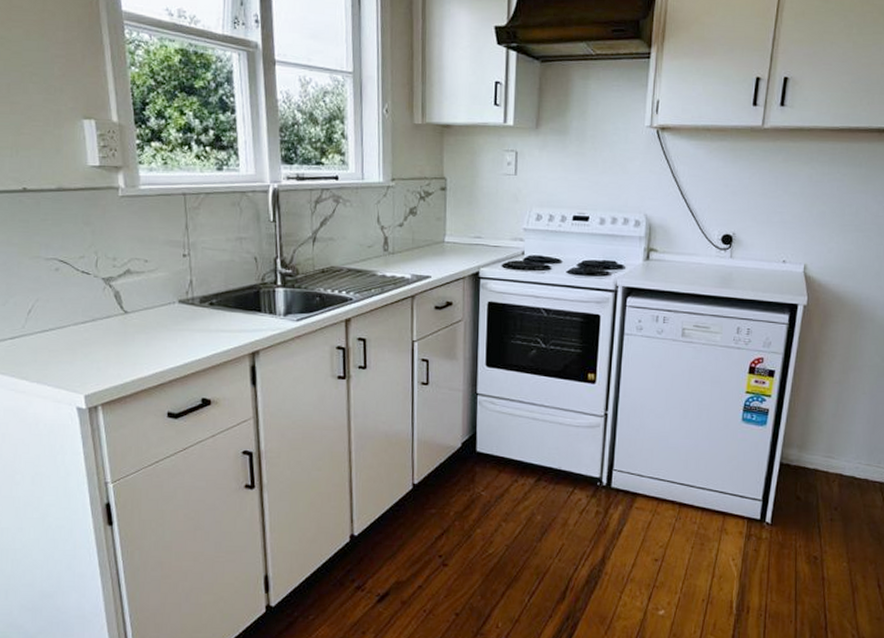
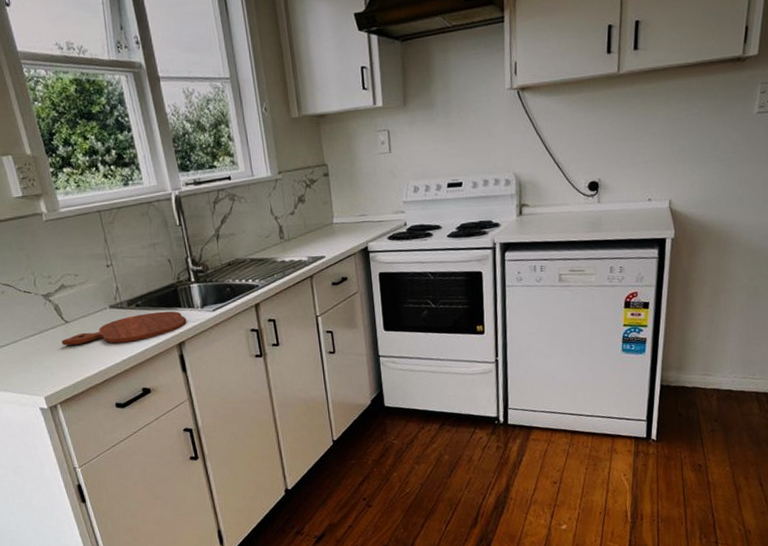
cutting board: none [116,313,266,344] -> present [61,311,187,346]

